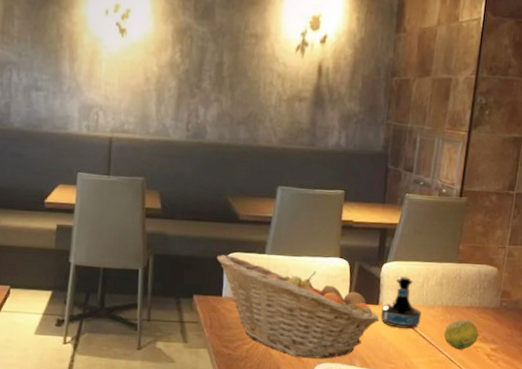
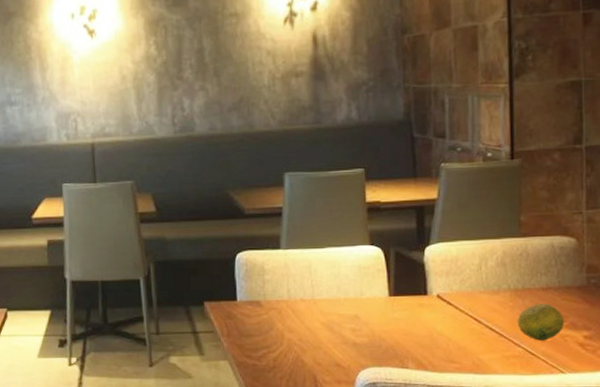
fruit basket: present [216,254,380,359] -> none [224,254,431,363]
tequila bottle: present [381,276,422,329] -> none [432,259,485,320]

